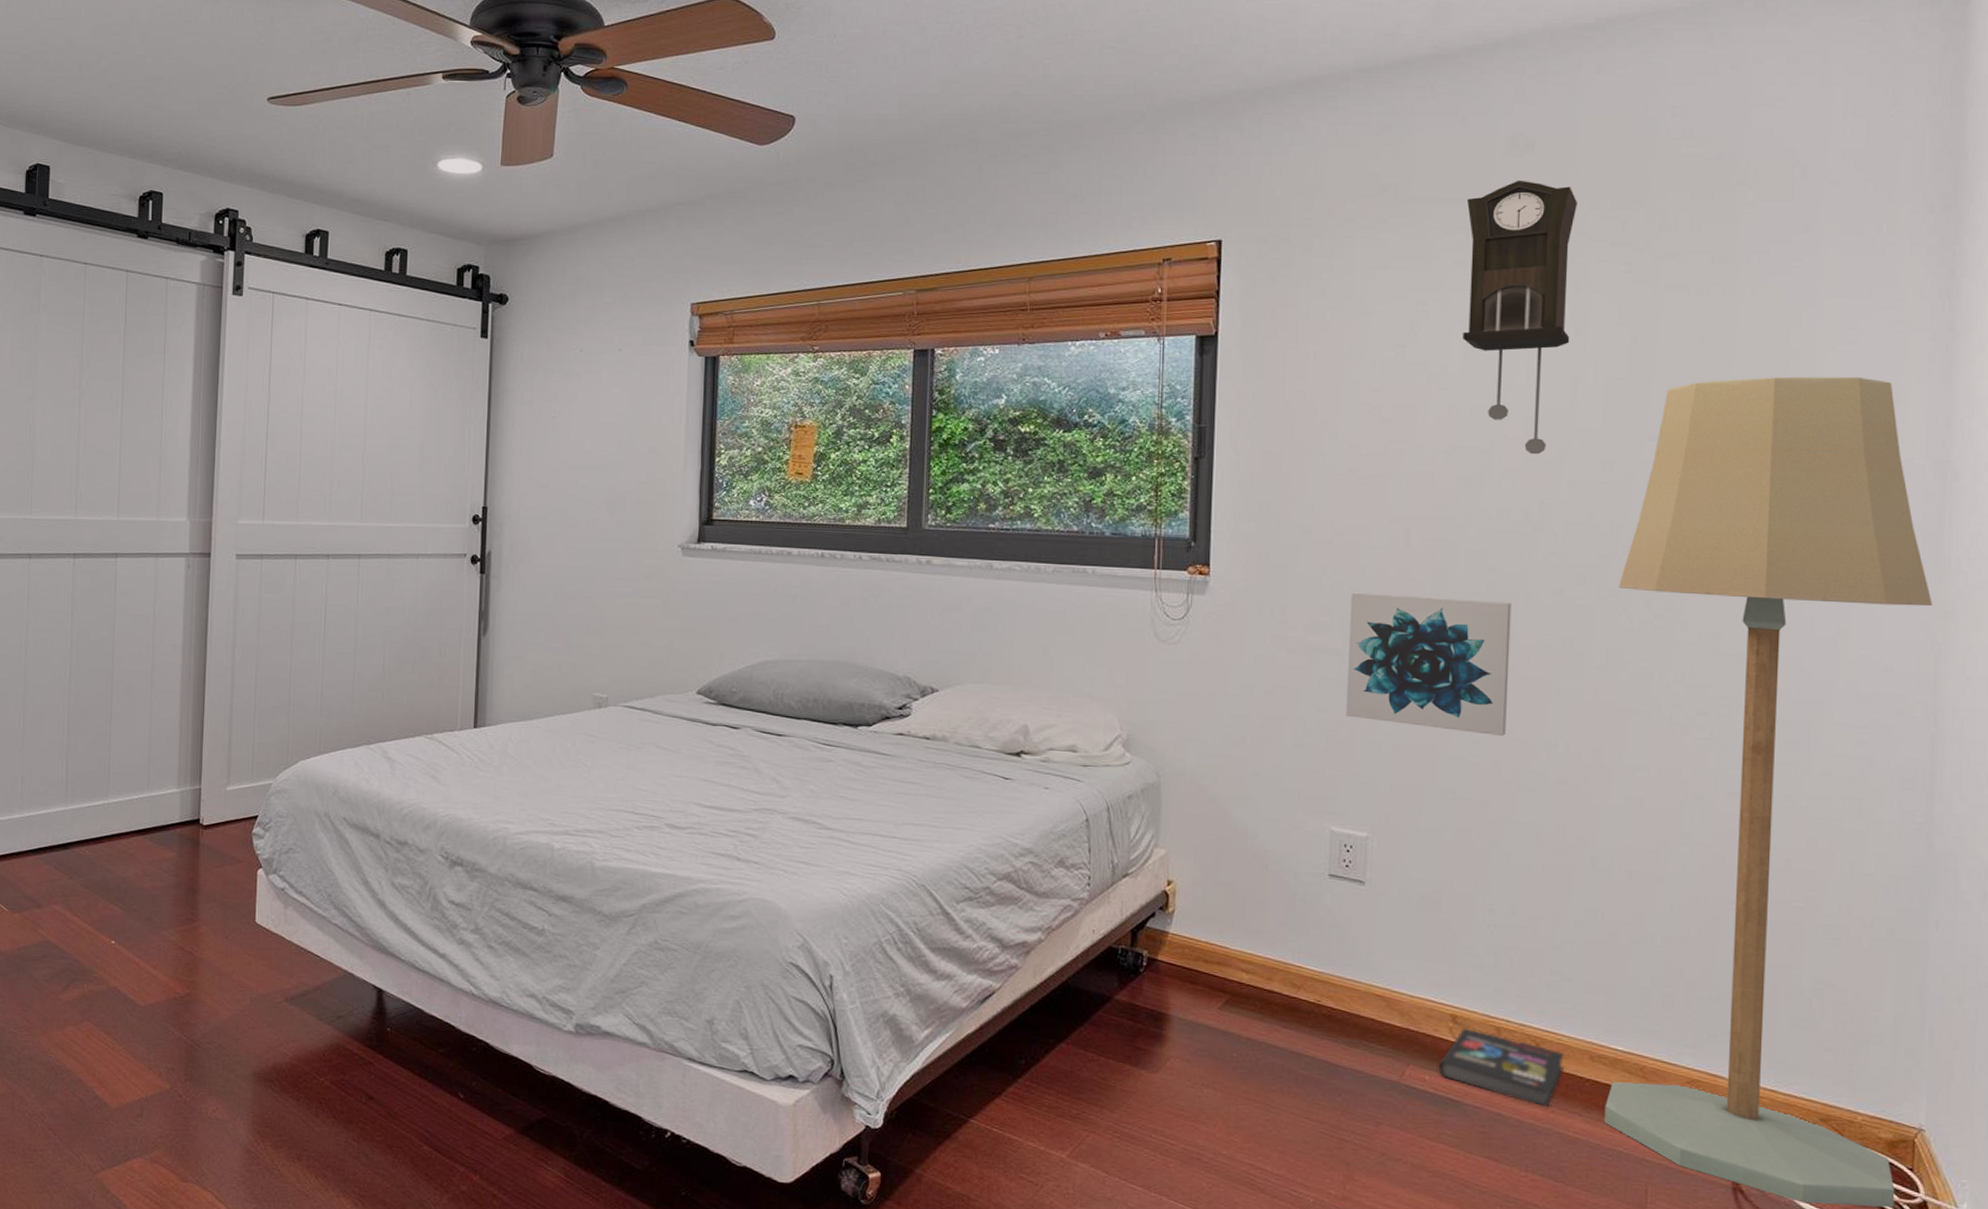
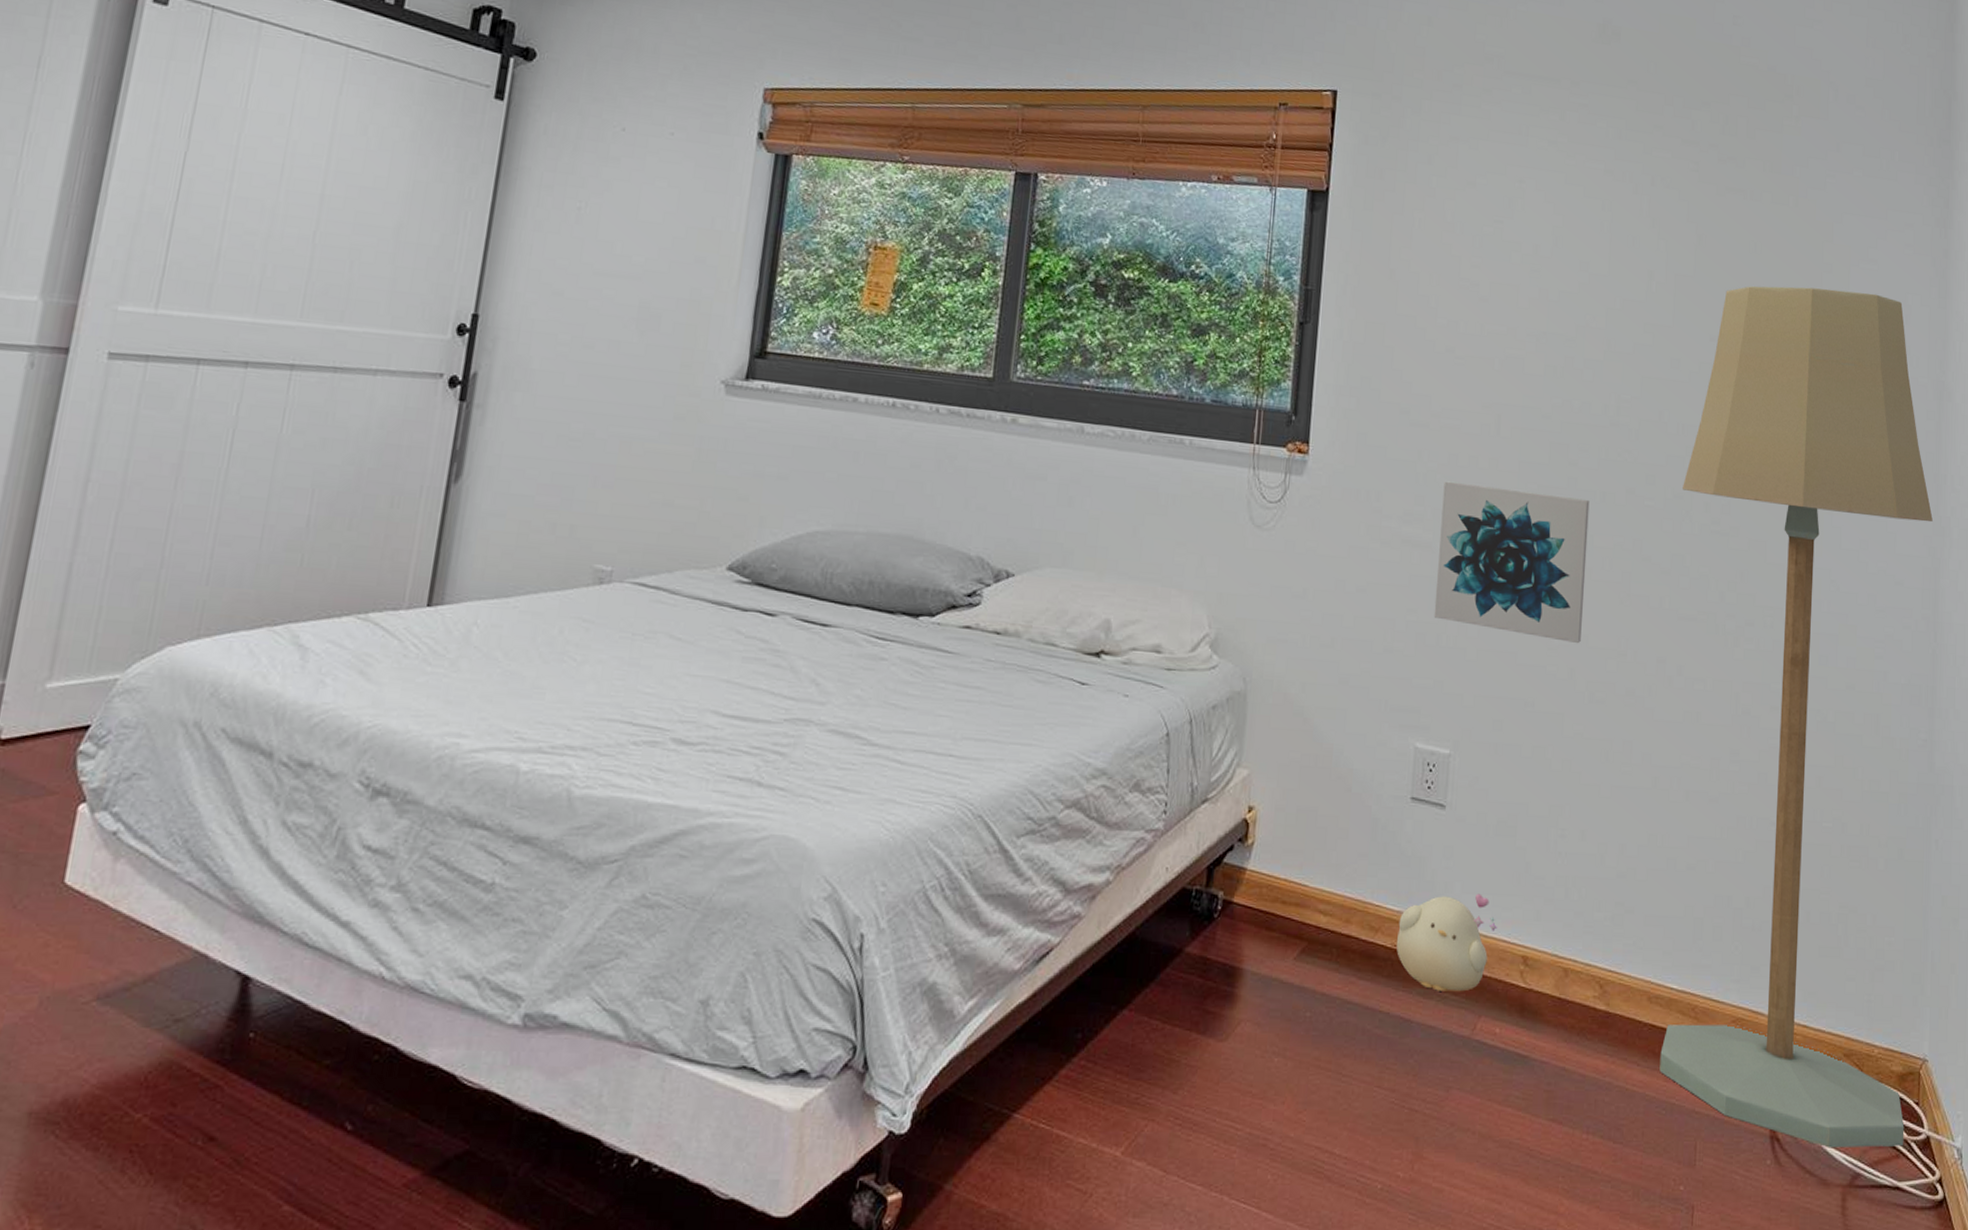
plush toy: none [1319,959,1423,1043] -> present [1396,893,1497,992]
book: present [1438,1026,1564,1108] -> none [1508,969,1625,1058]
pendulum clock: present [1463,180,1578,455] -> none [1554,67,1655,347]

